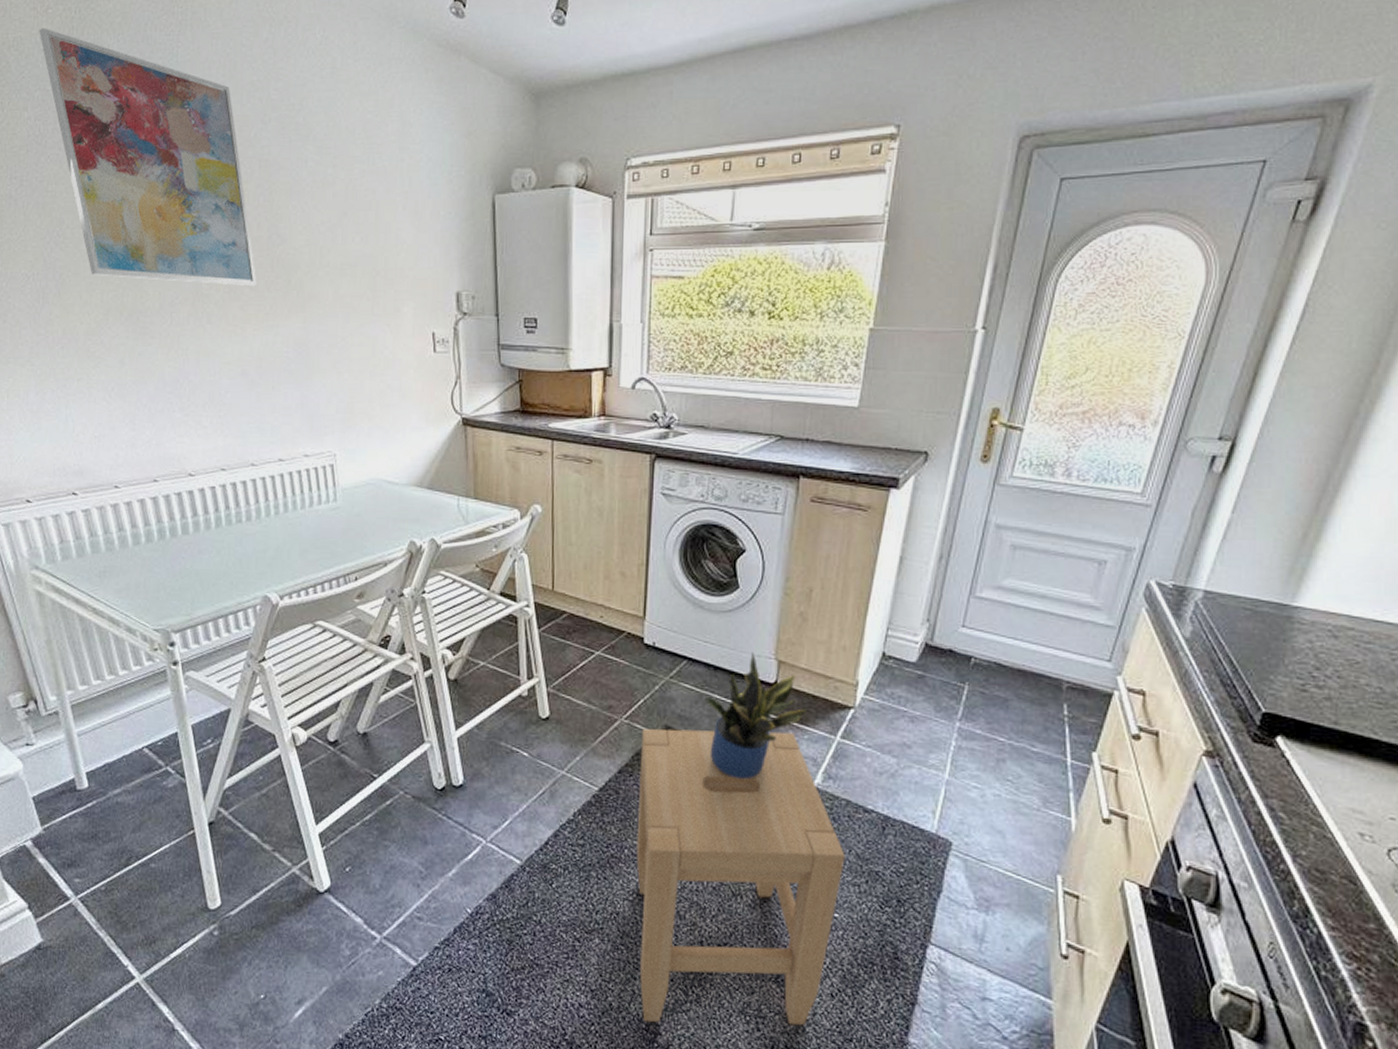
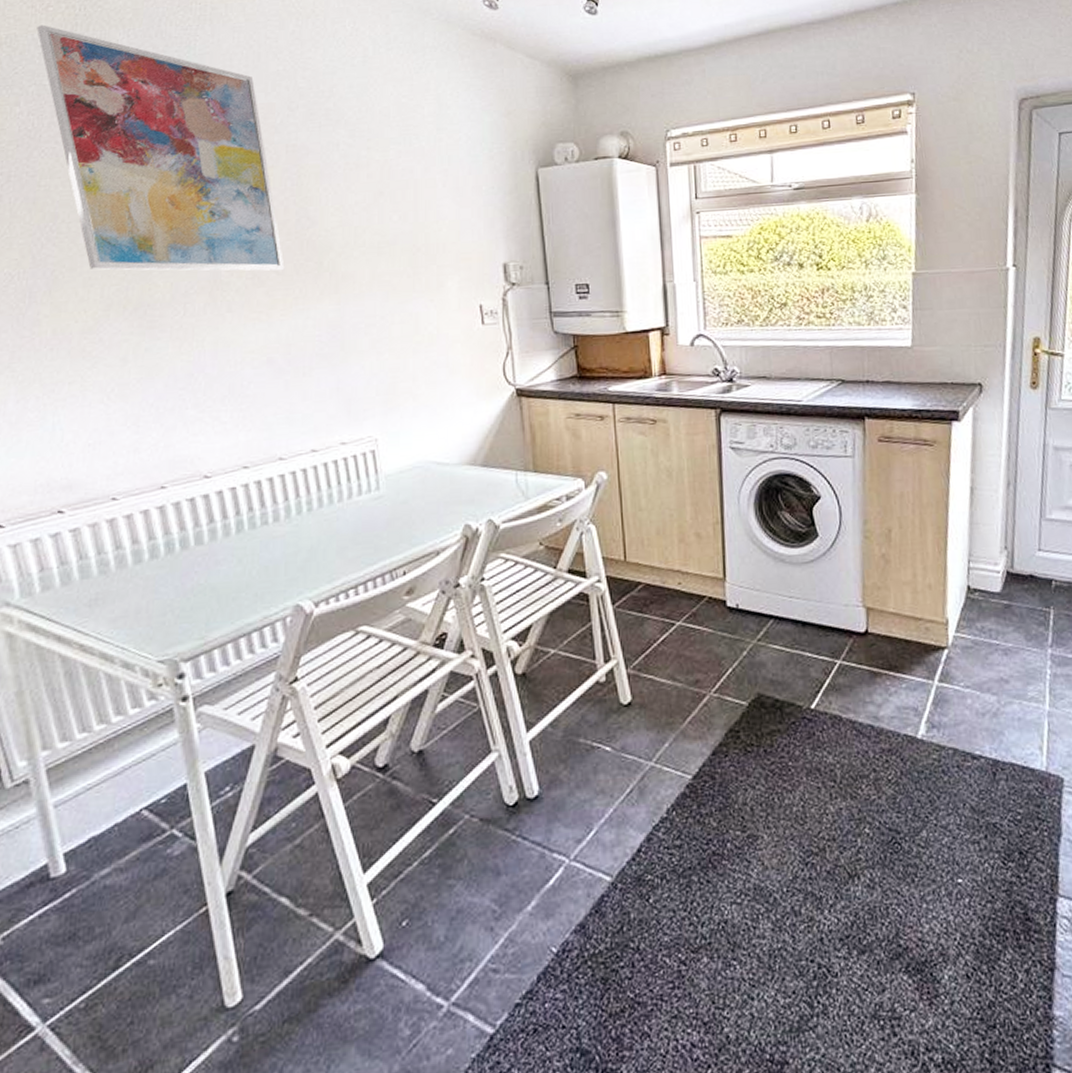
stool: present [636,728,845,1026] -> none [734,683,961,1051]
potted plant: present [705,651,806,780] -> none [796,601,901,743]

